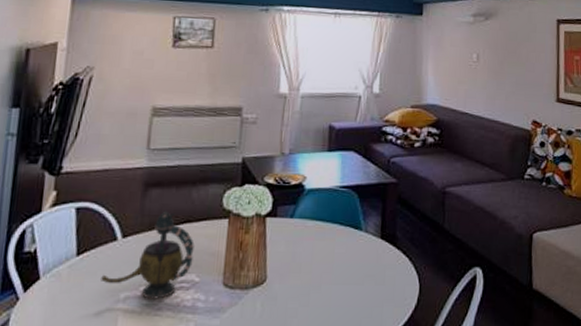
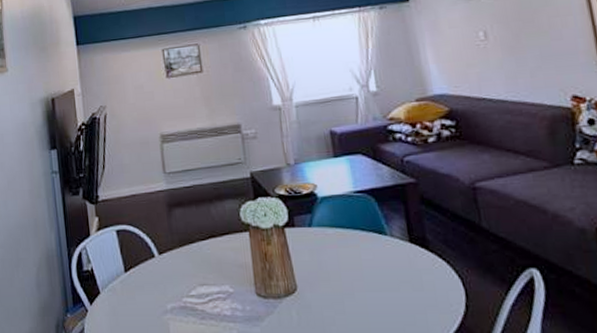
teapot: present [101,211,194,299] -> none [148,228,224,309]

